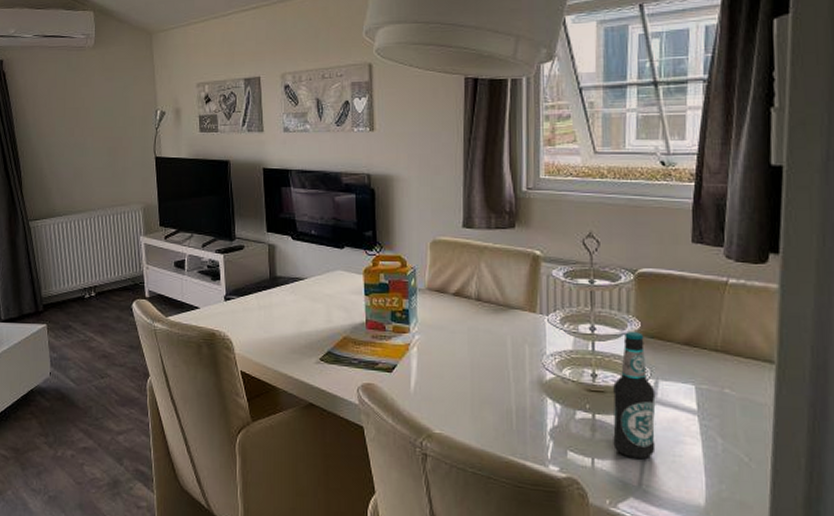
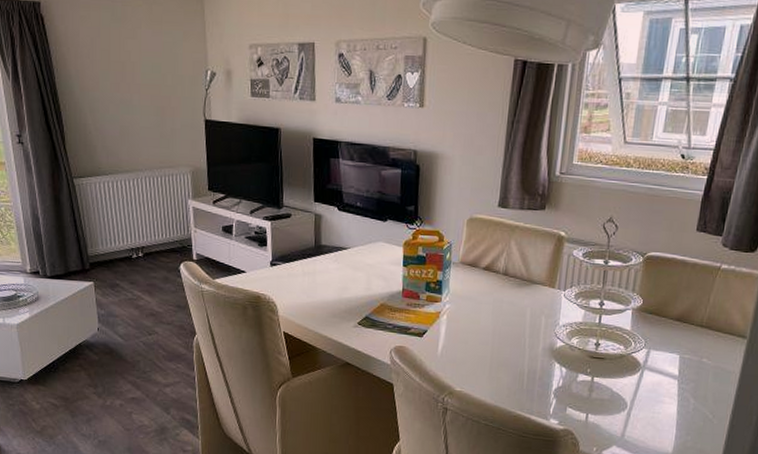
bottle: present [613,332,656,458] -> none [605,308,647,414]

